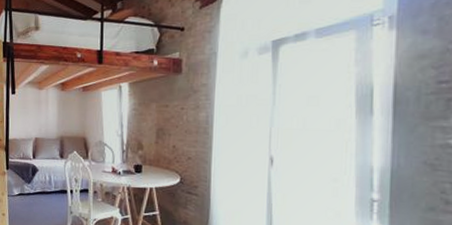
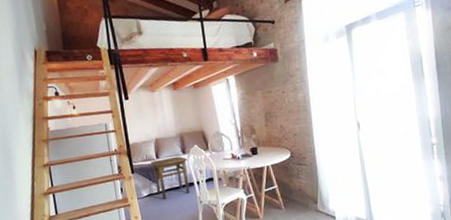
side table: none [27,159,64,202] -> present [151,156,190,199]

